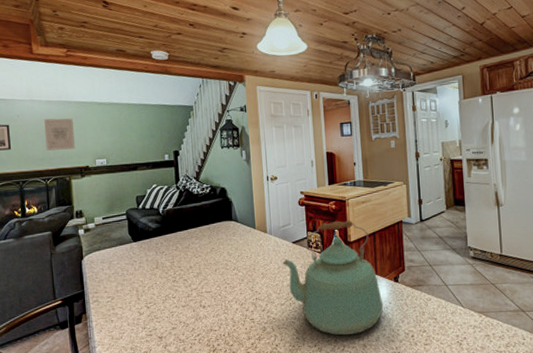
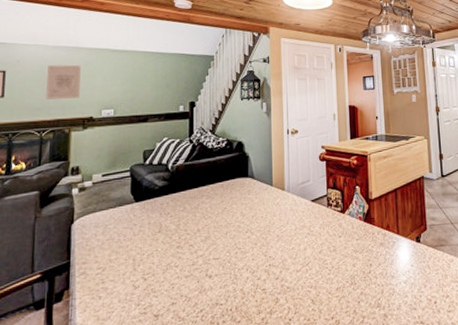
kettle: present [282,220,384,336] -> none [300,176,405,305]

